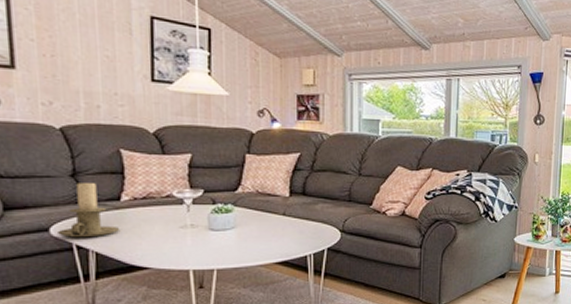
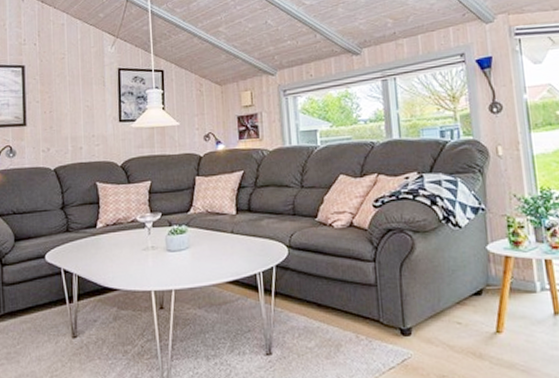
candle holder: present [58,183,119,238] -> none [51,214,95,263]

